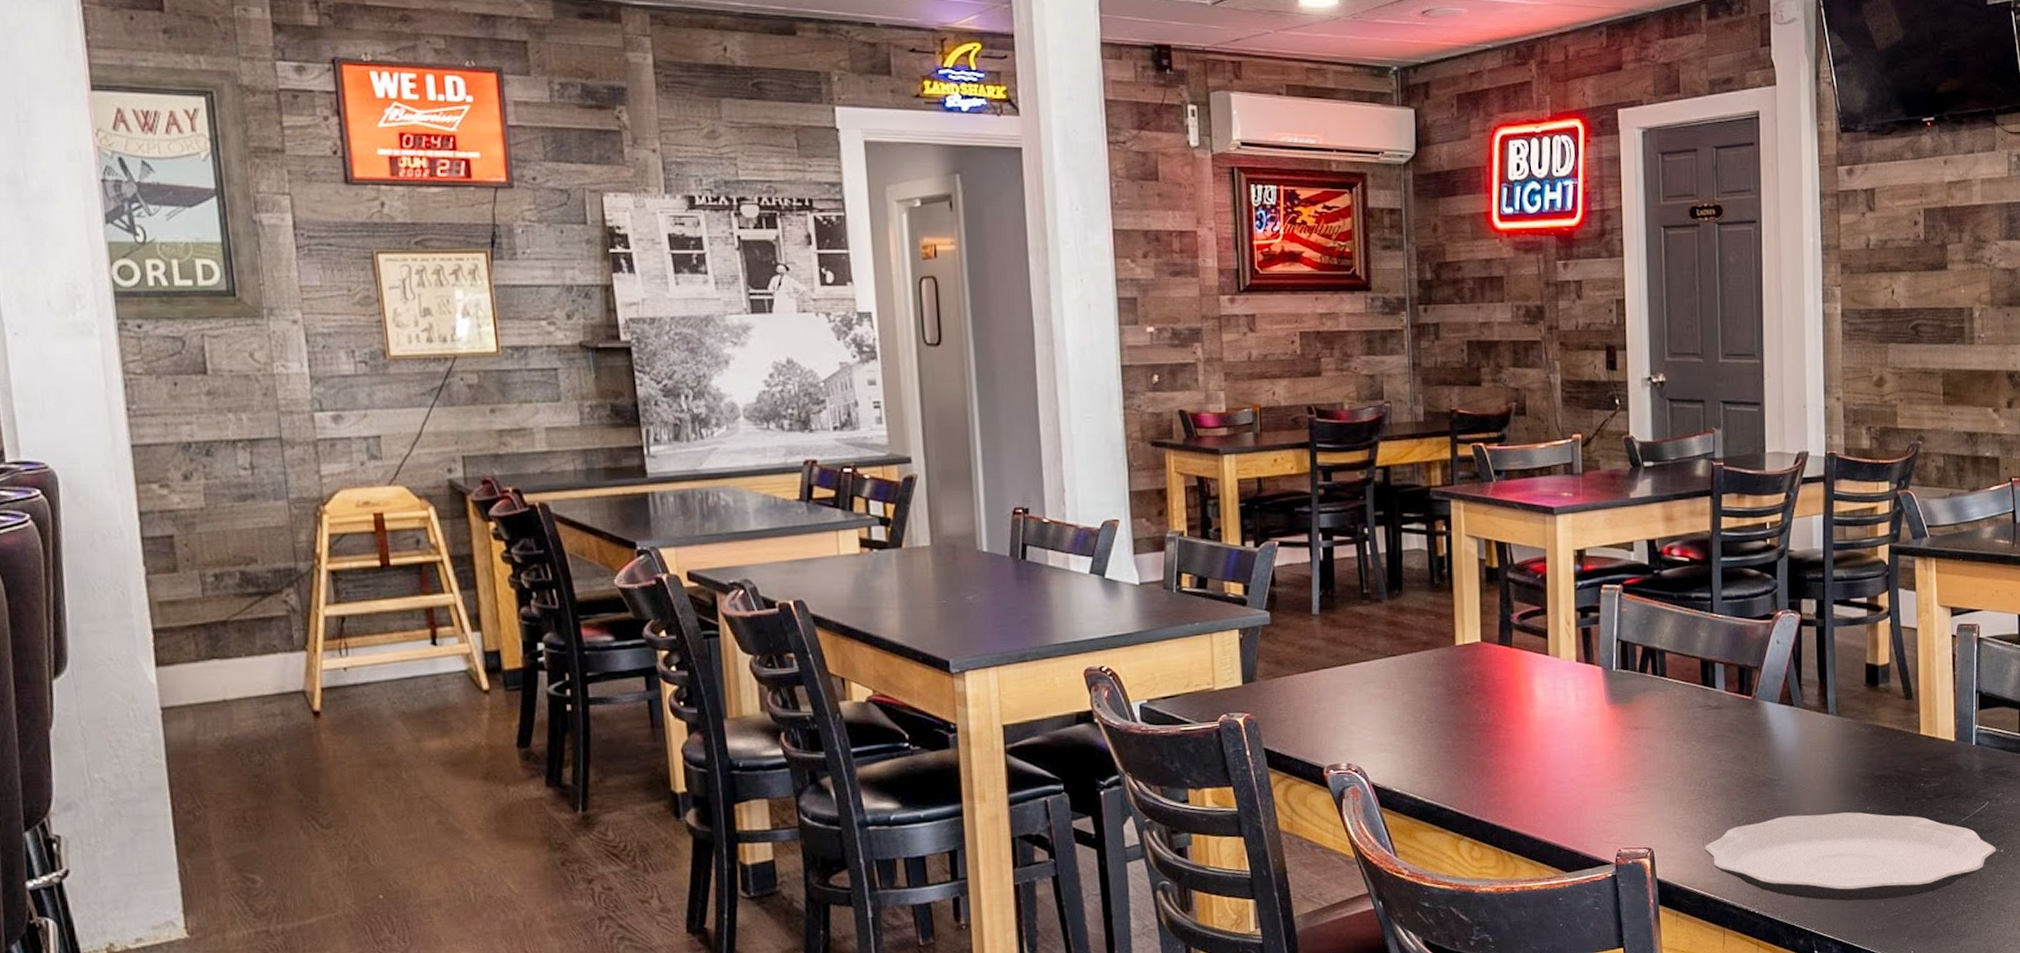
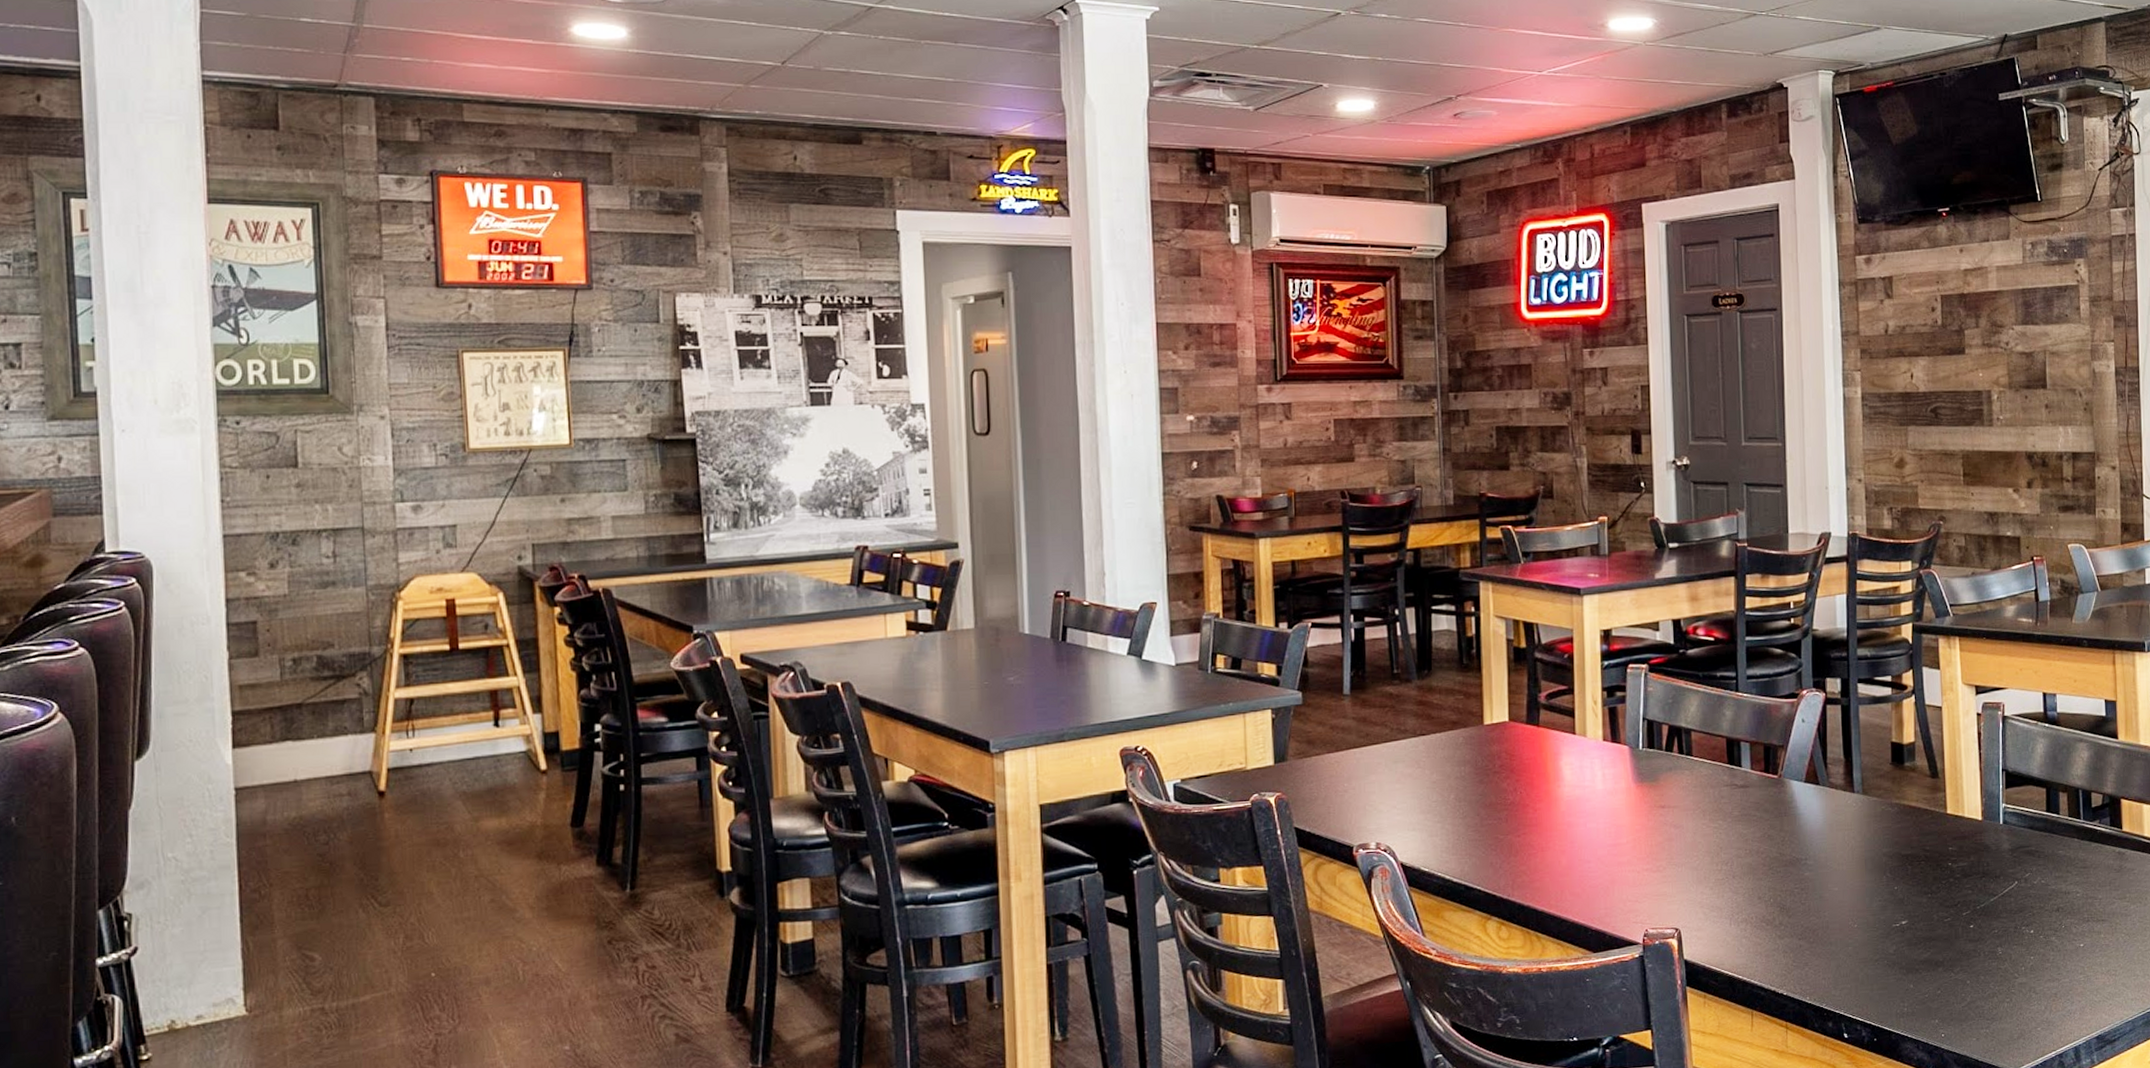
plate: present [1704,812,1996,901] -> none [1732,892,2026,983]

